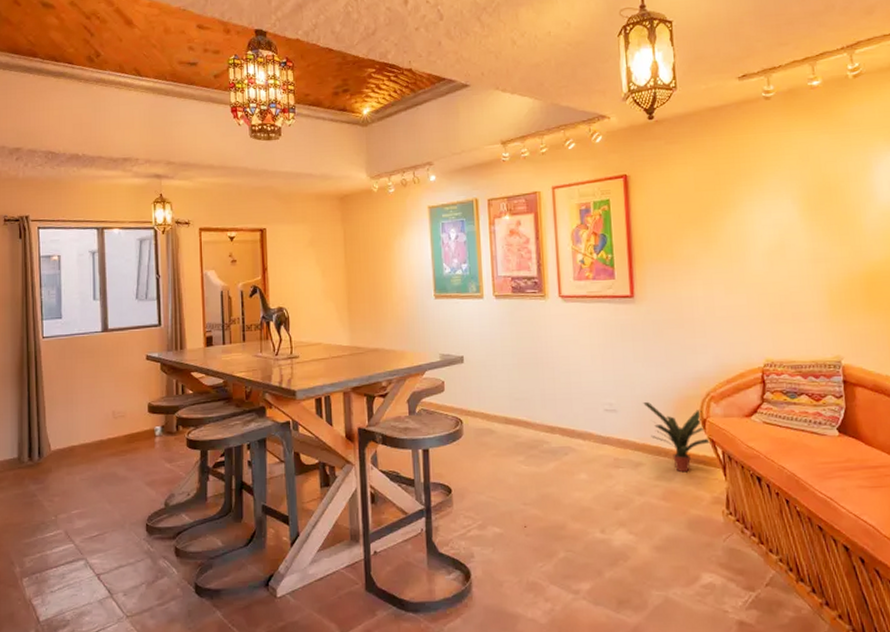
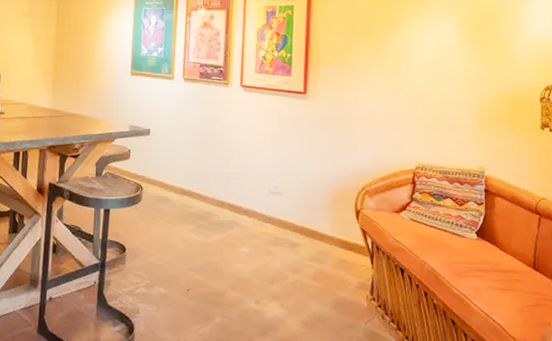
potted plant: present [643,401,712,473] -> none [305,188,364,257]

